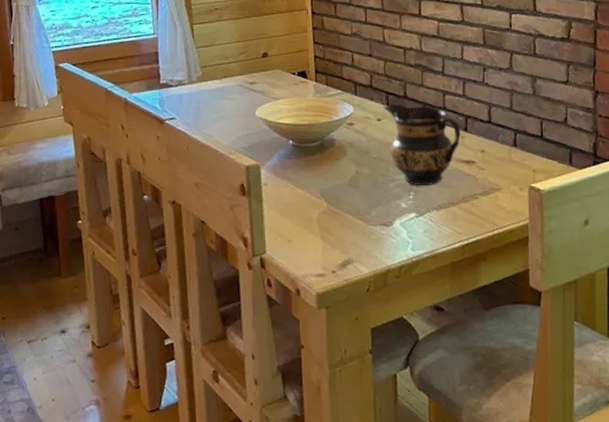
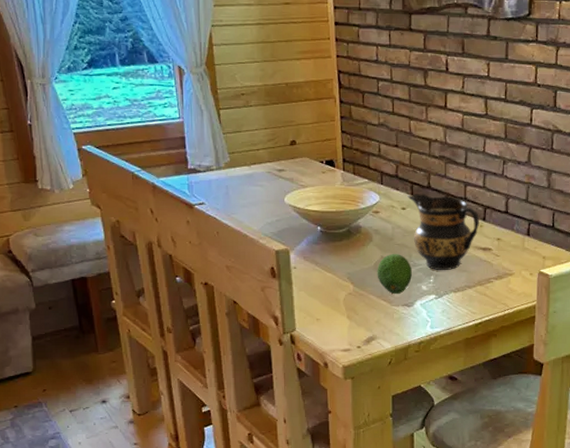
fruit: none [352,167,390,212] -> present [377,253,412,294]

